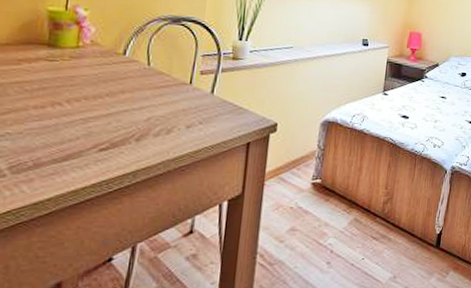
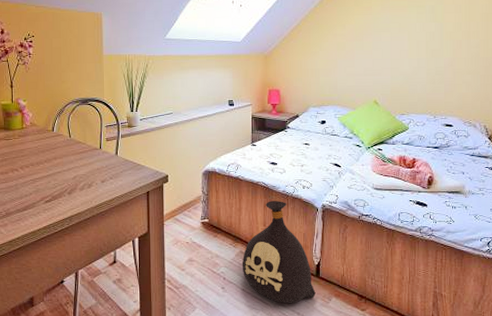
bag: none [354,160,434,279] -> present [242,201,316,303]

